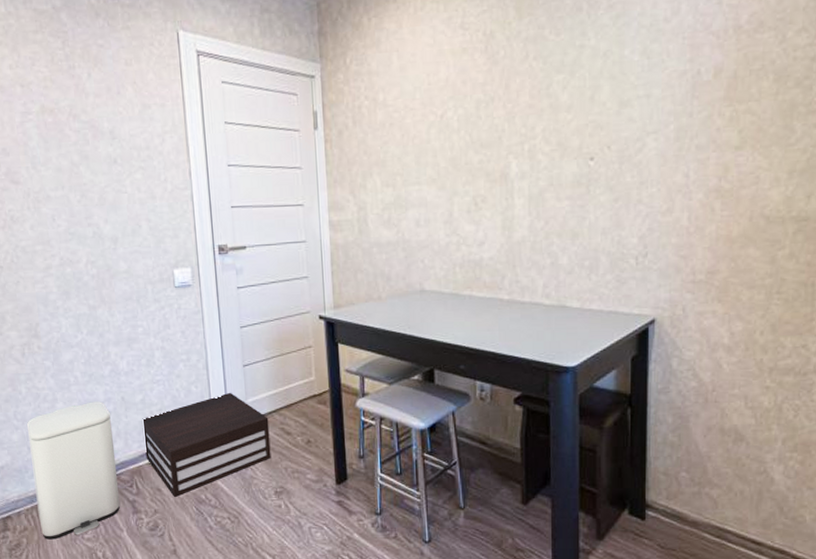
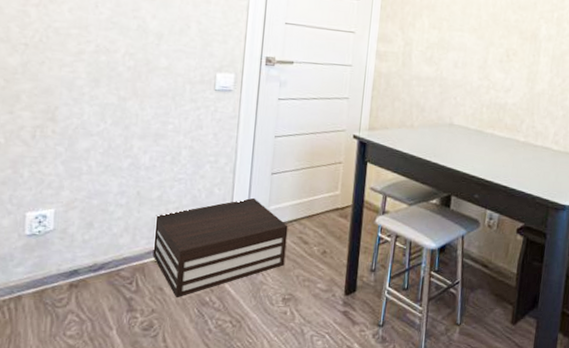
pedal bin: present [26,401,121,540] -> none [16,193,122,335]

